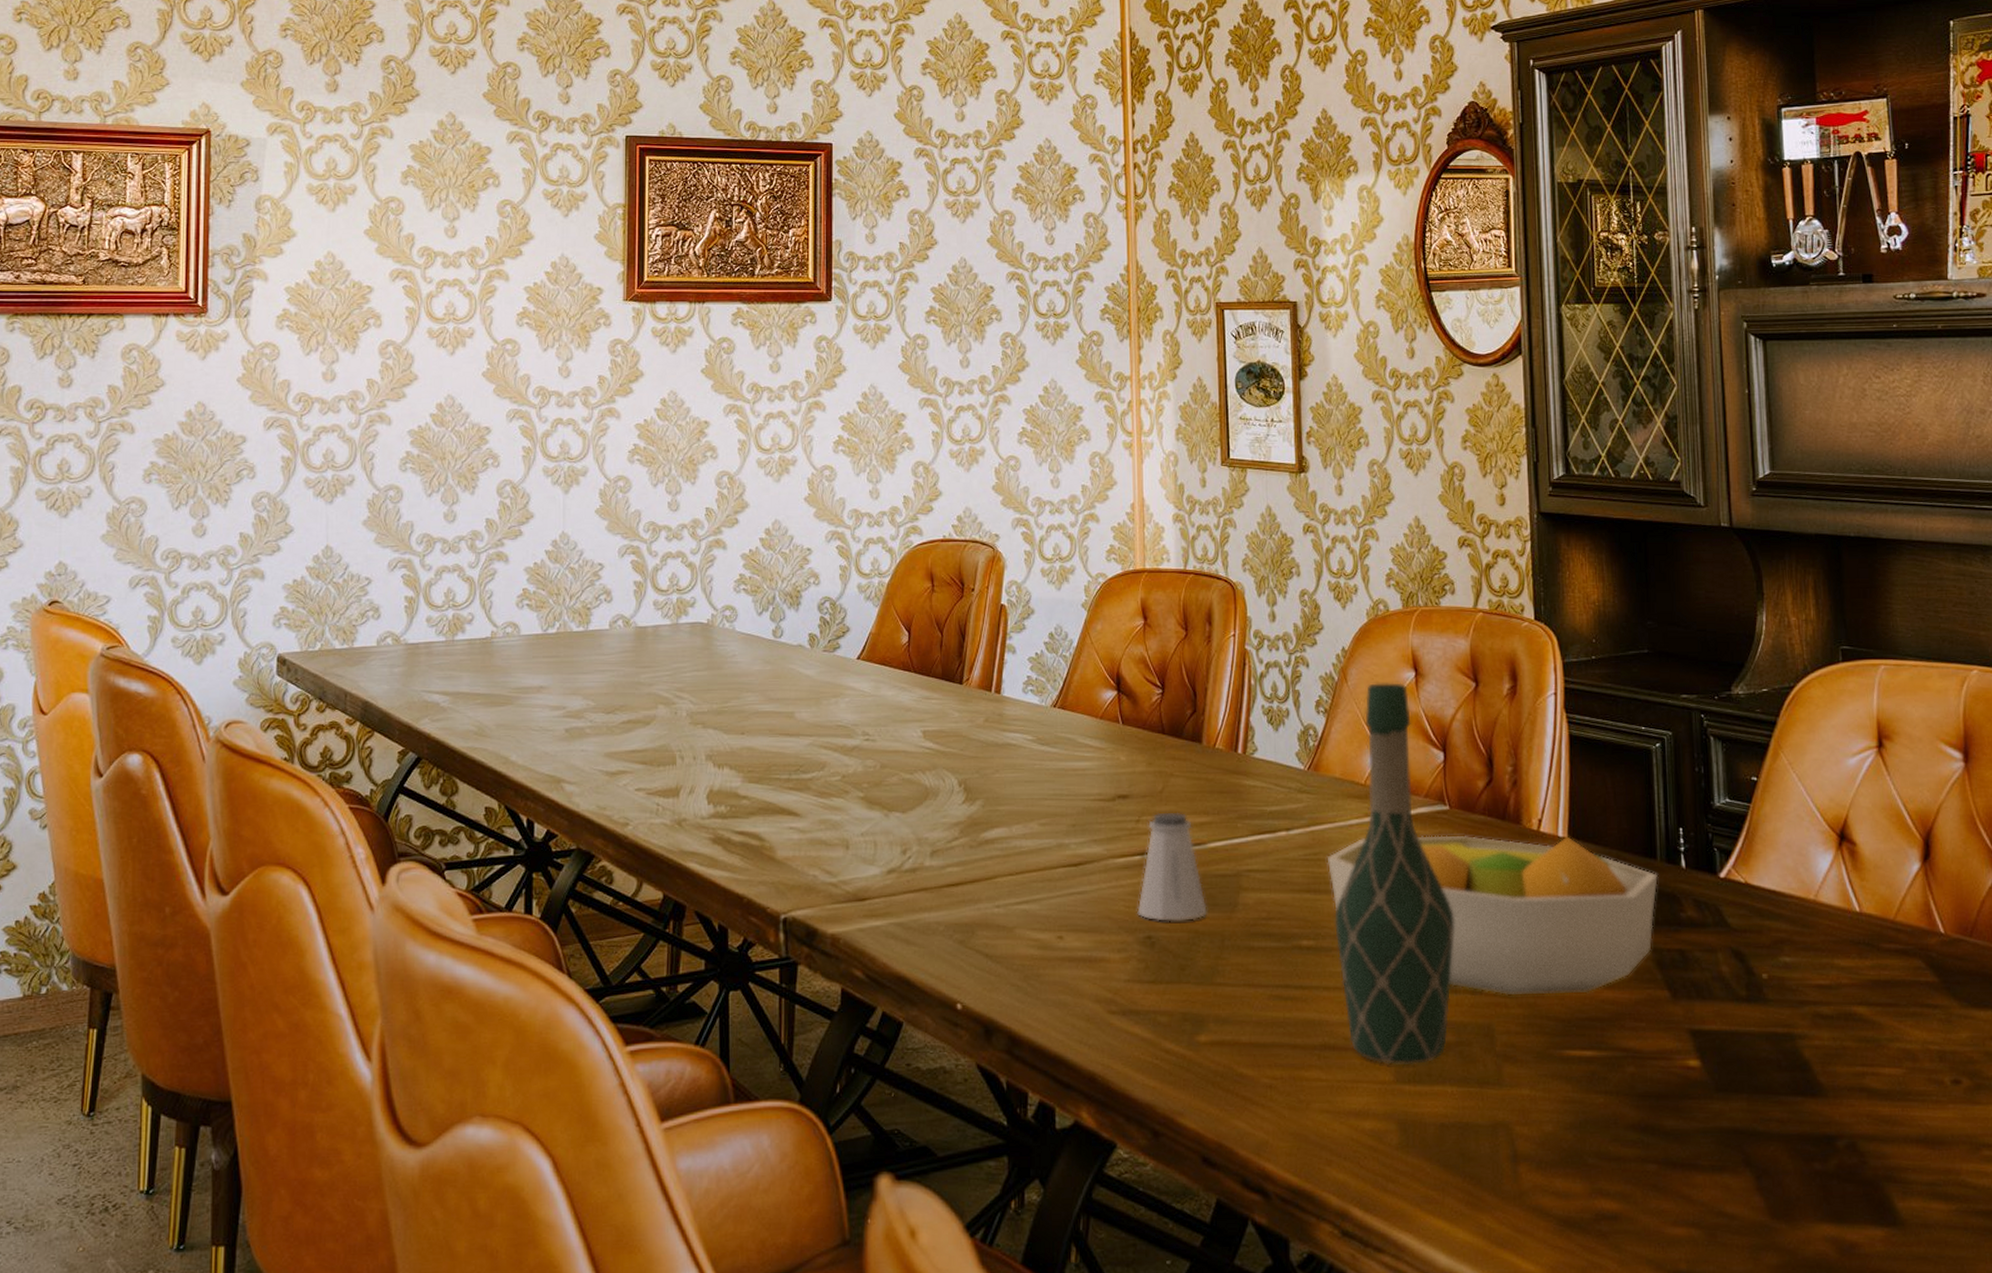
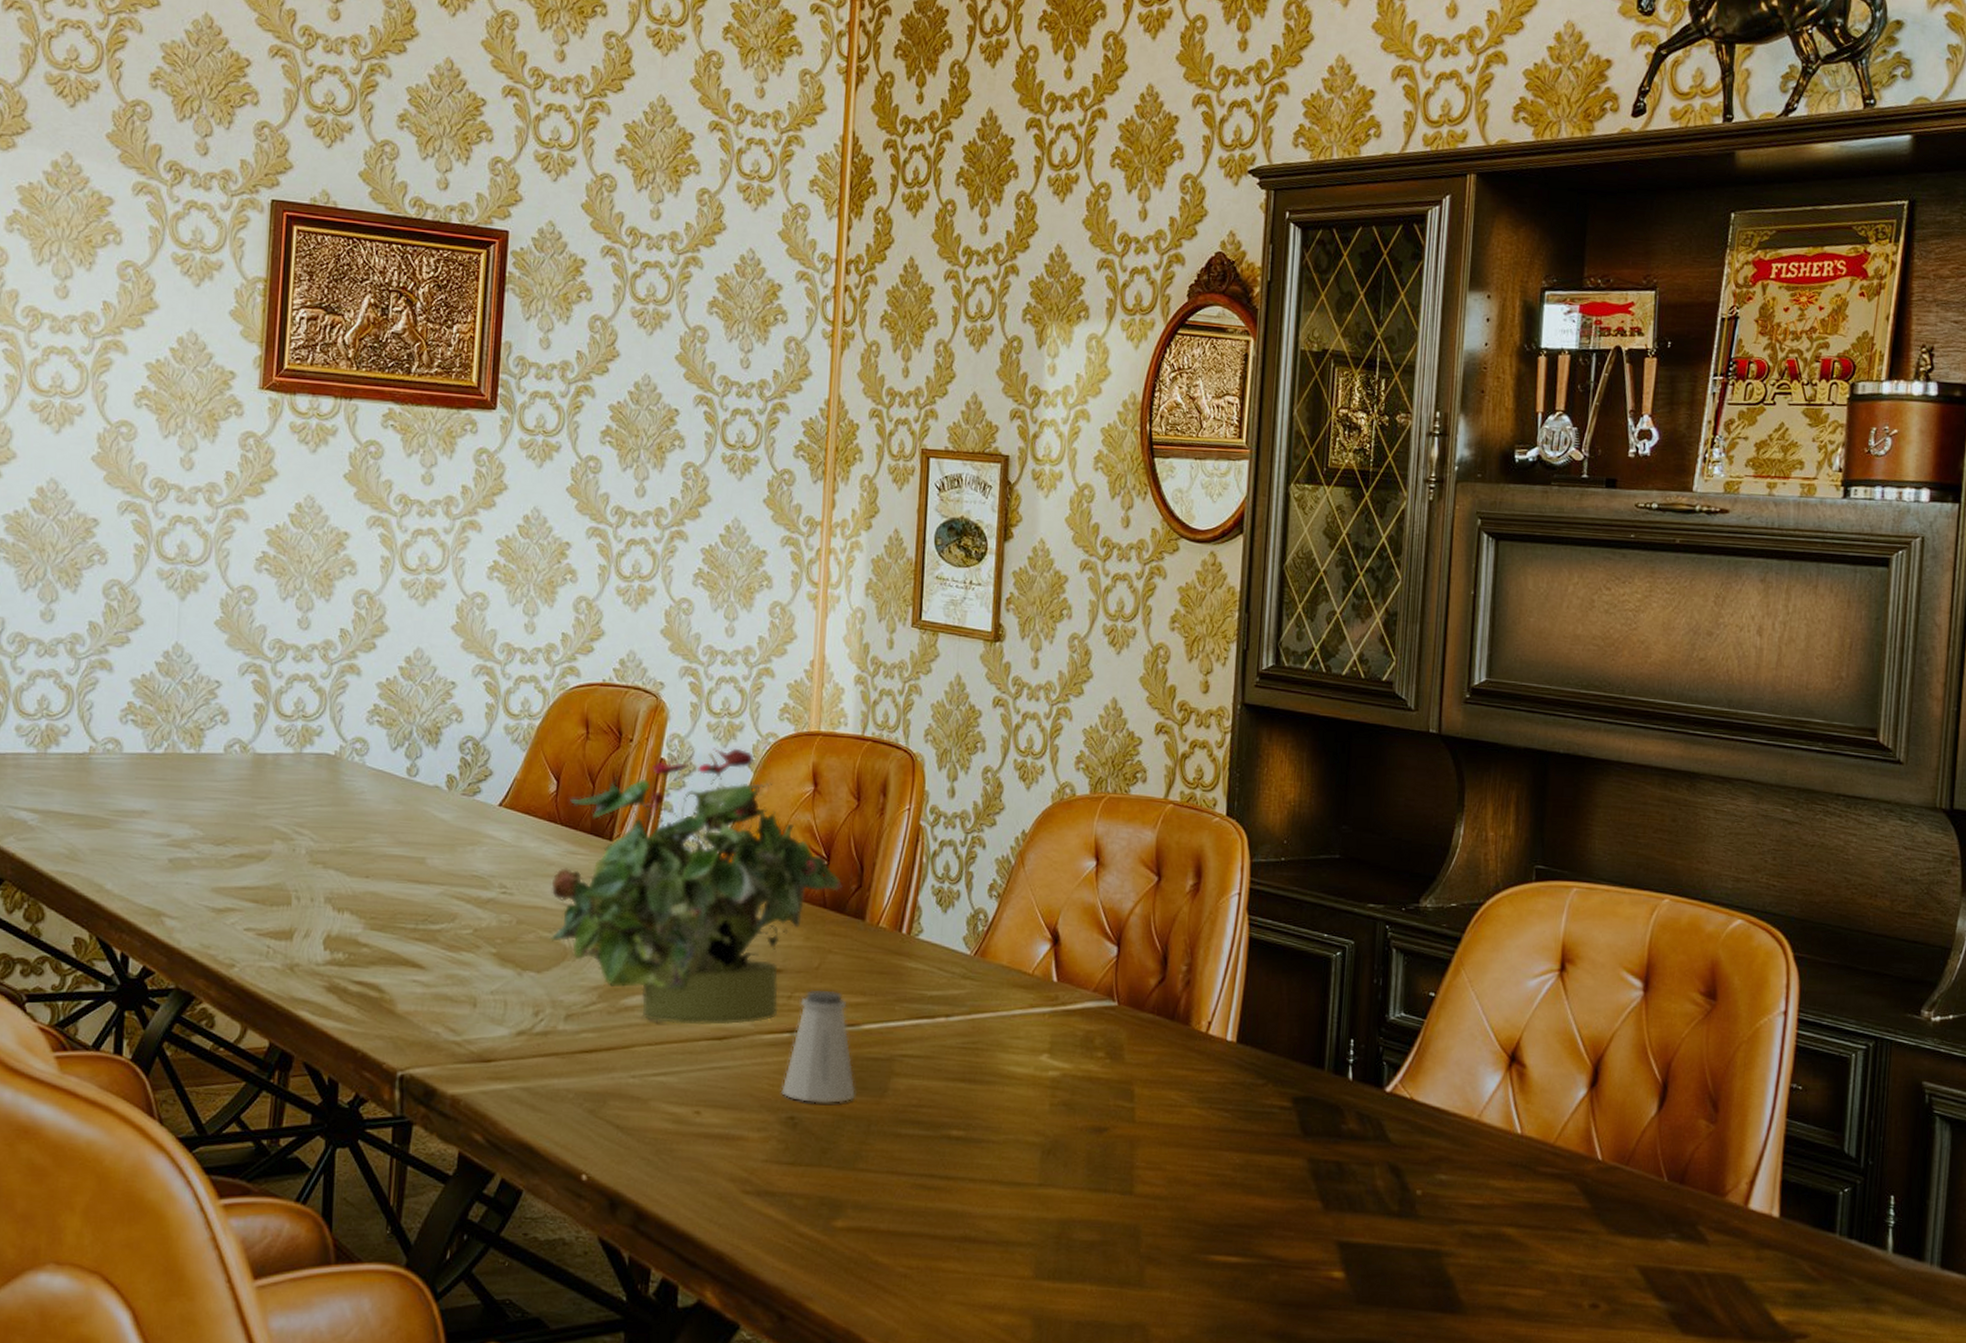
potted plant: none [909,589,1178,854] -> present [550,748,843,1025]
fruit bowl: present [1327,835,1659,996] -> none [985,1030,1324,1200]
wine bottle: present [1334,683,1454,1066] -> none [987,870,1111,1262]

